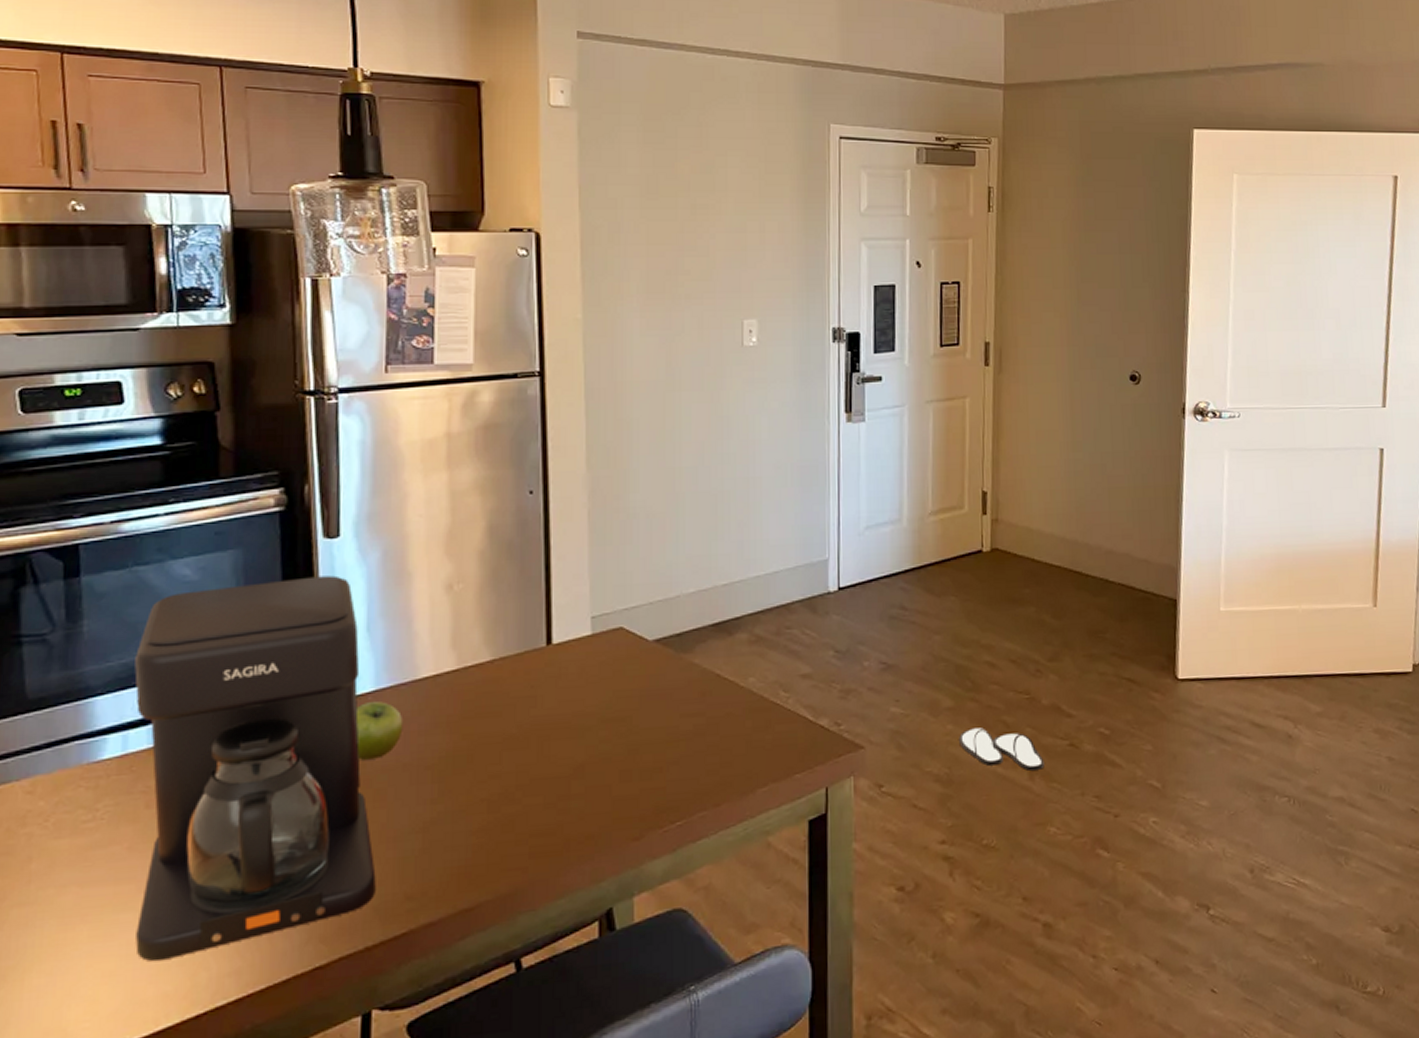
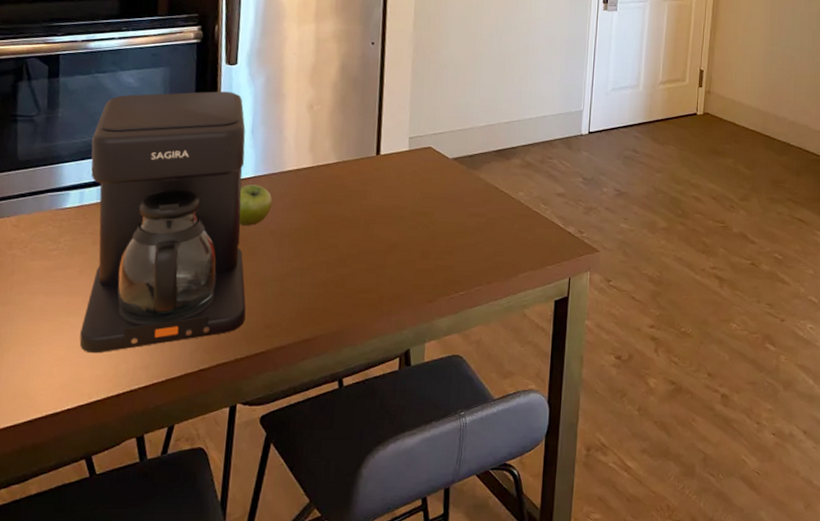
slippers: present [959,728,1044,771] -> none [669,245,732,280]

